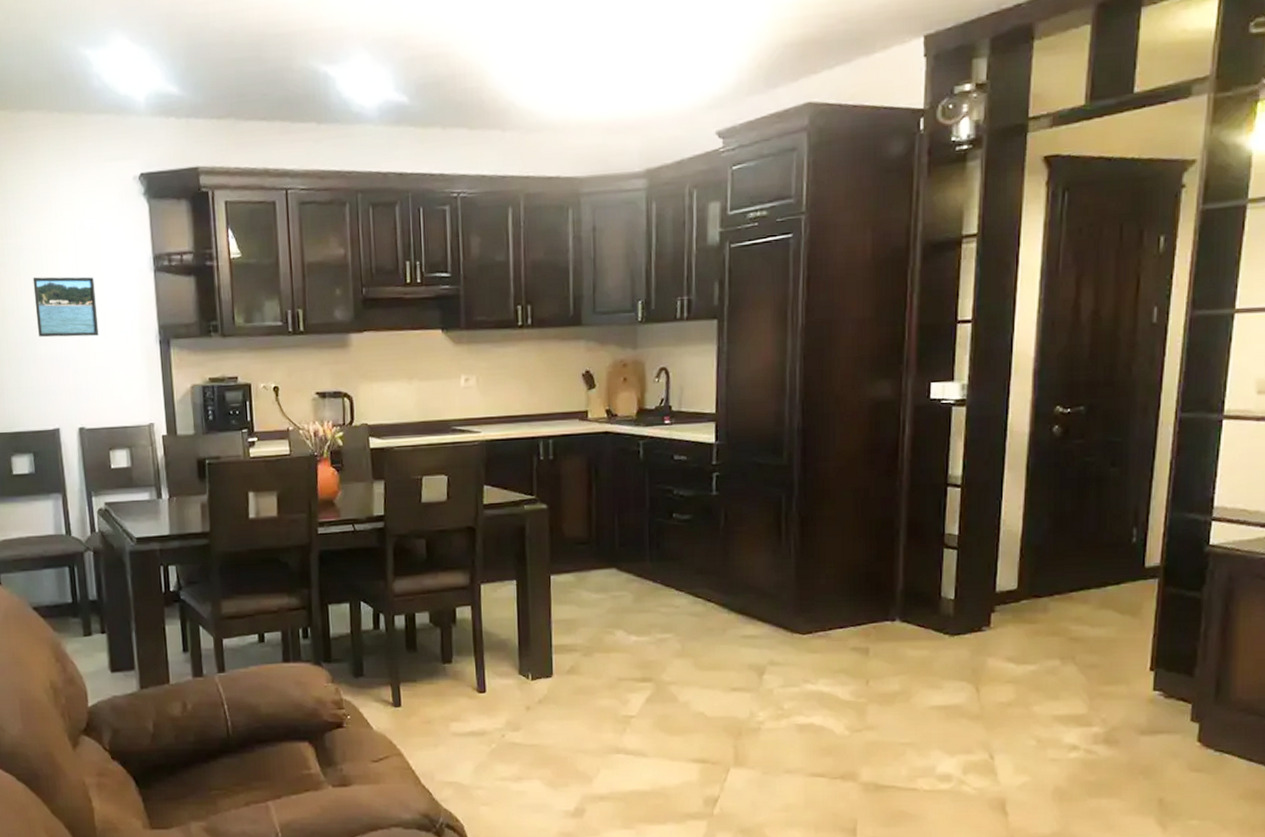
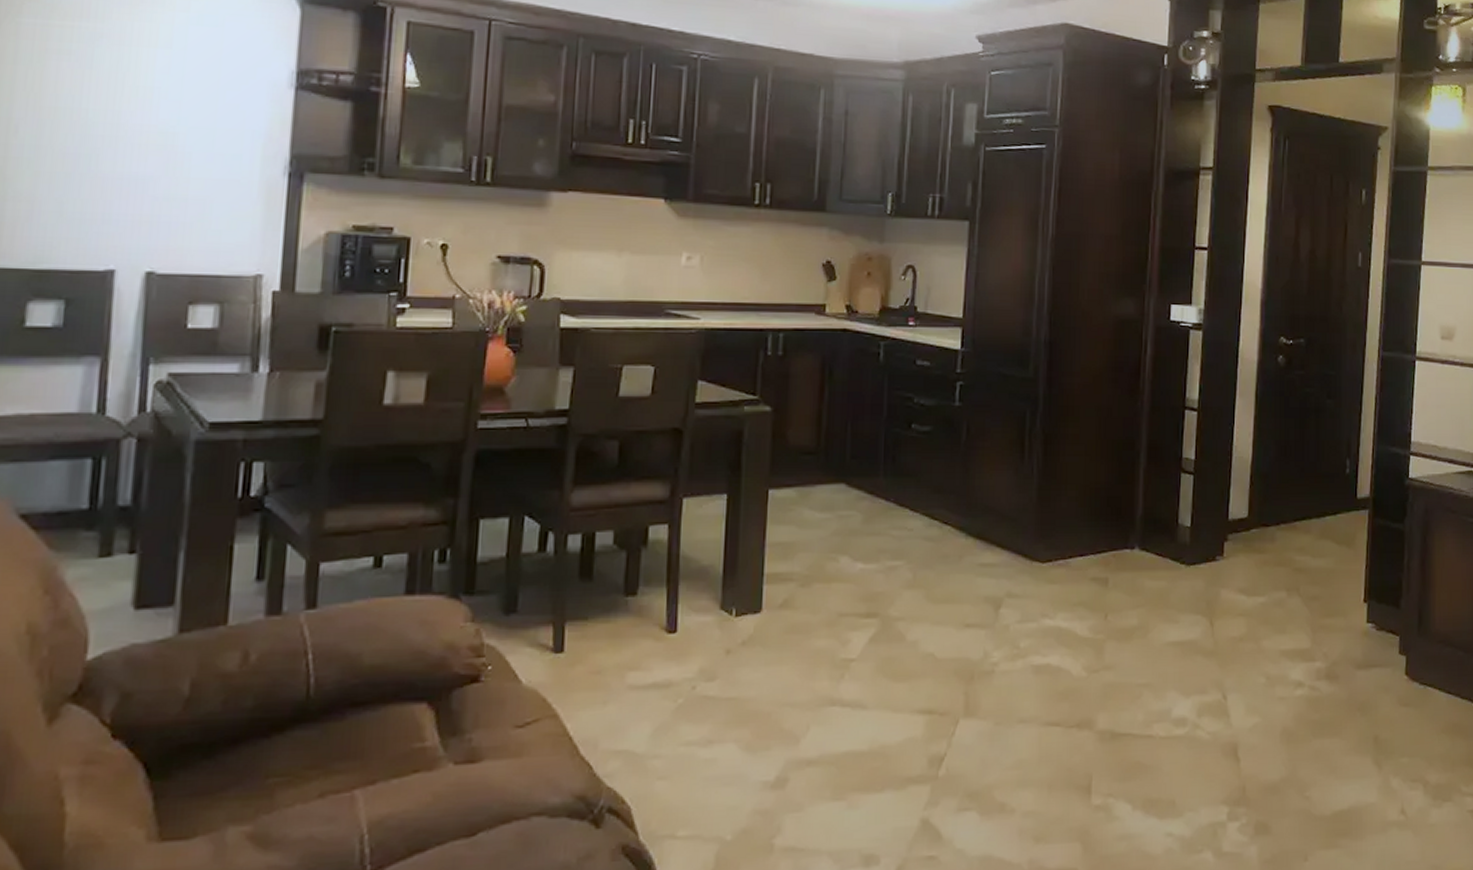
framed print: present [32,276,99,338] -> none [106,74,205,158]

